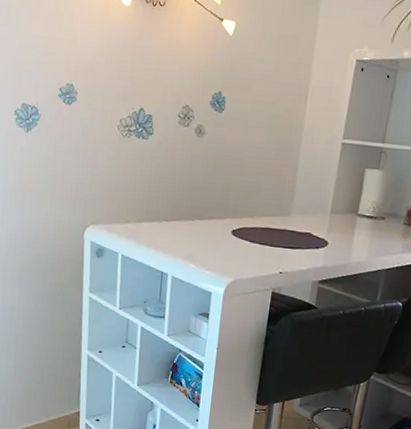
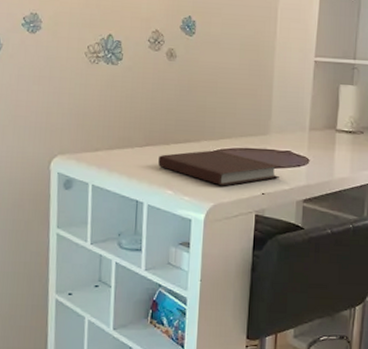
notebook: none [183,228,300,264] -> present [158,150,281,186]

